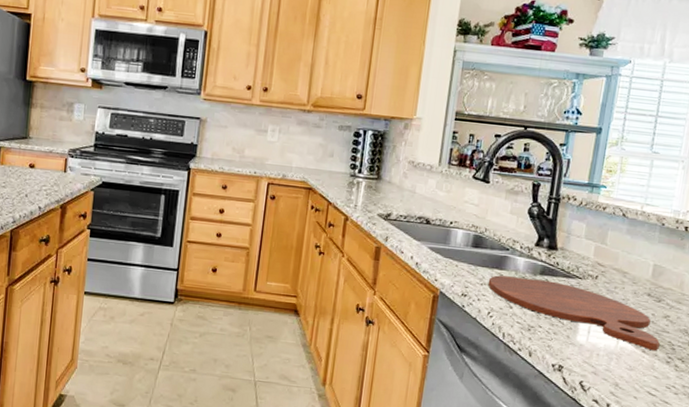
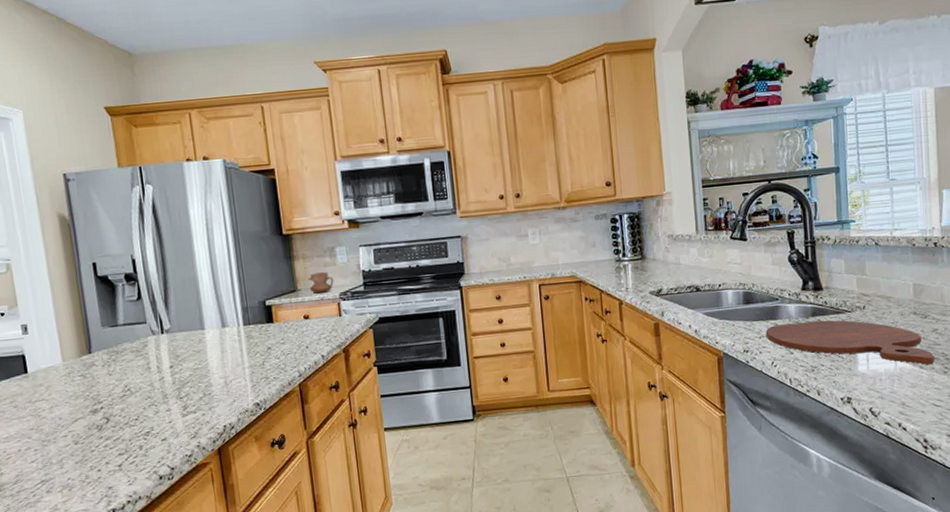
ceramic jug: none [40,124,66,146] -> present [308,272,334,294]

